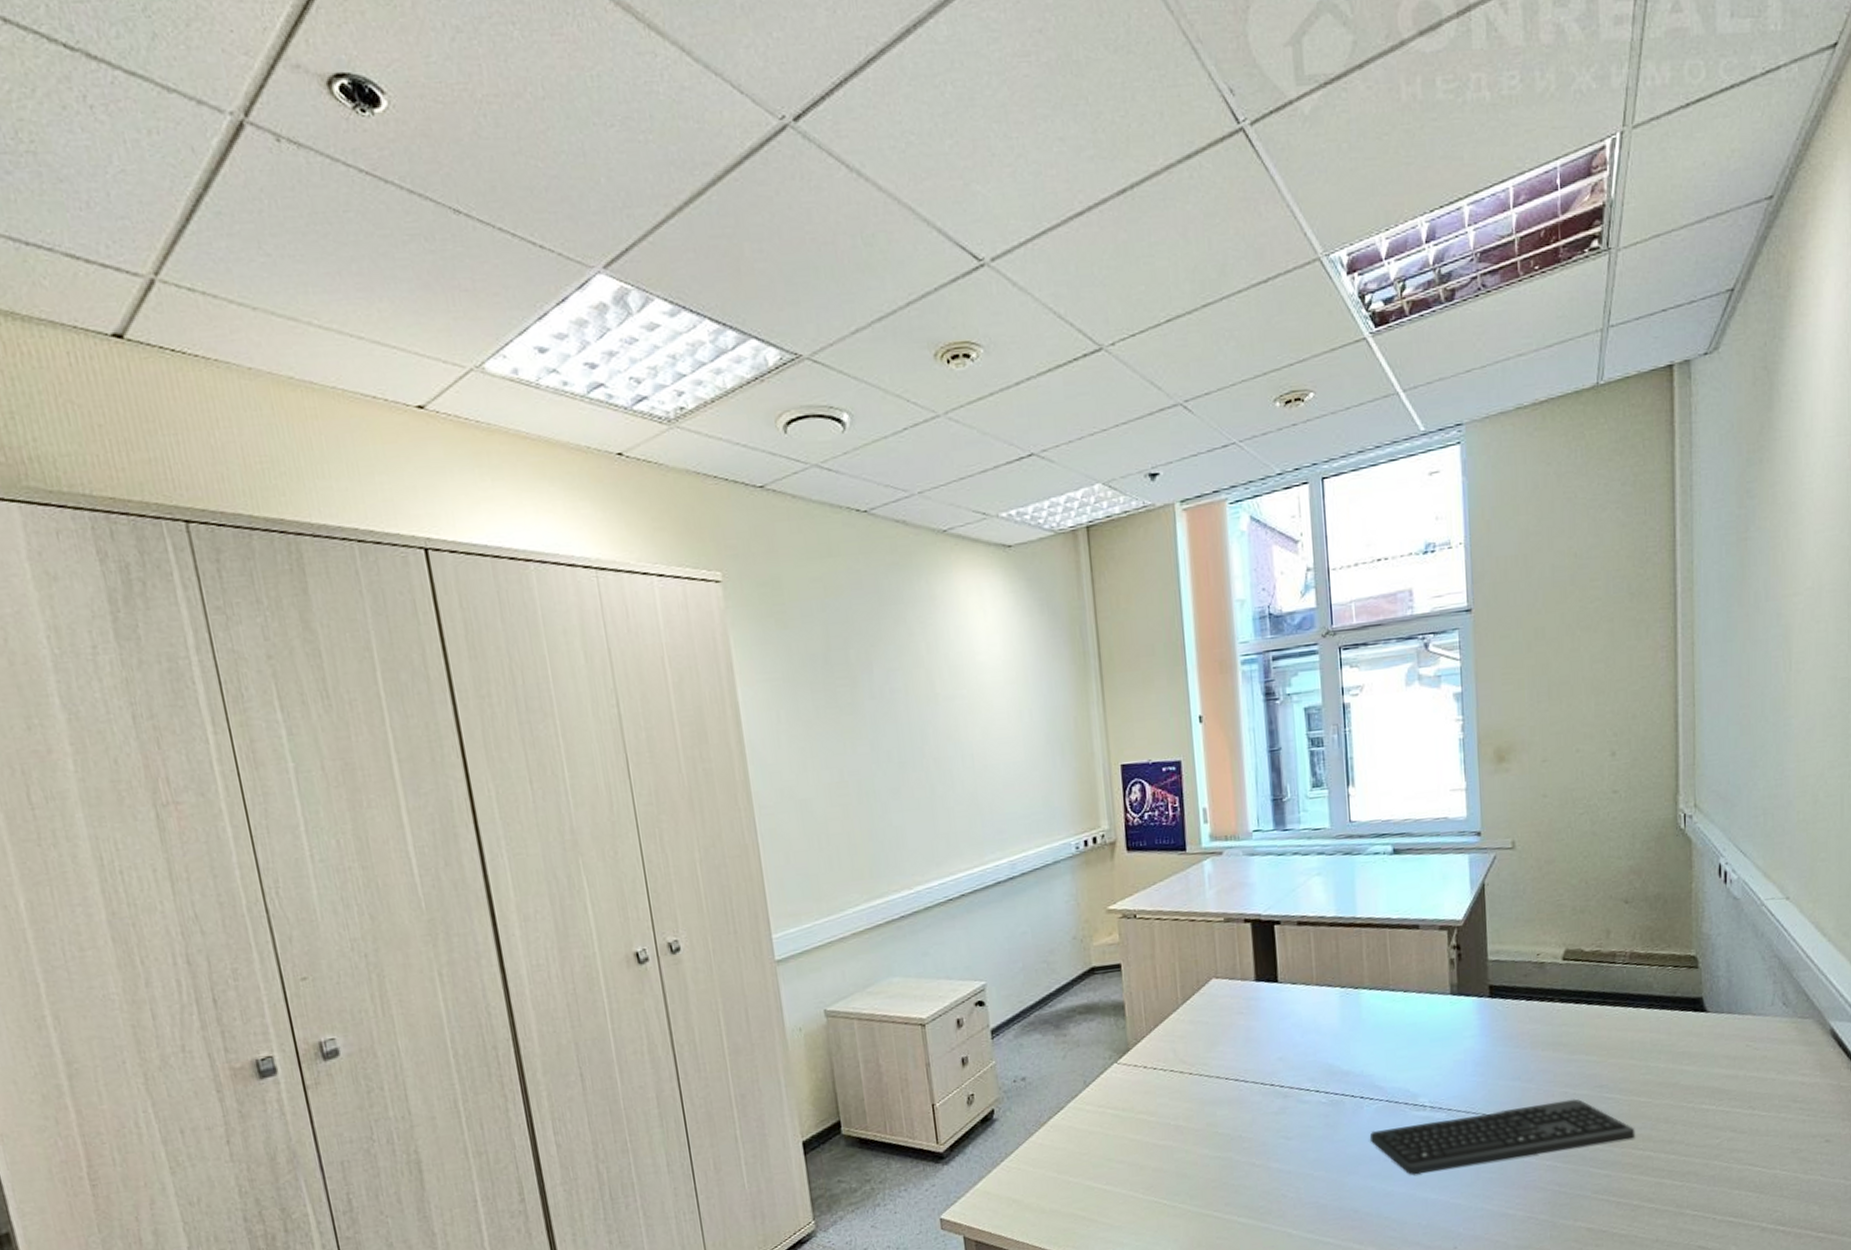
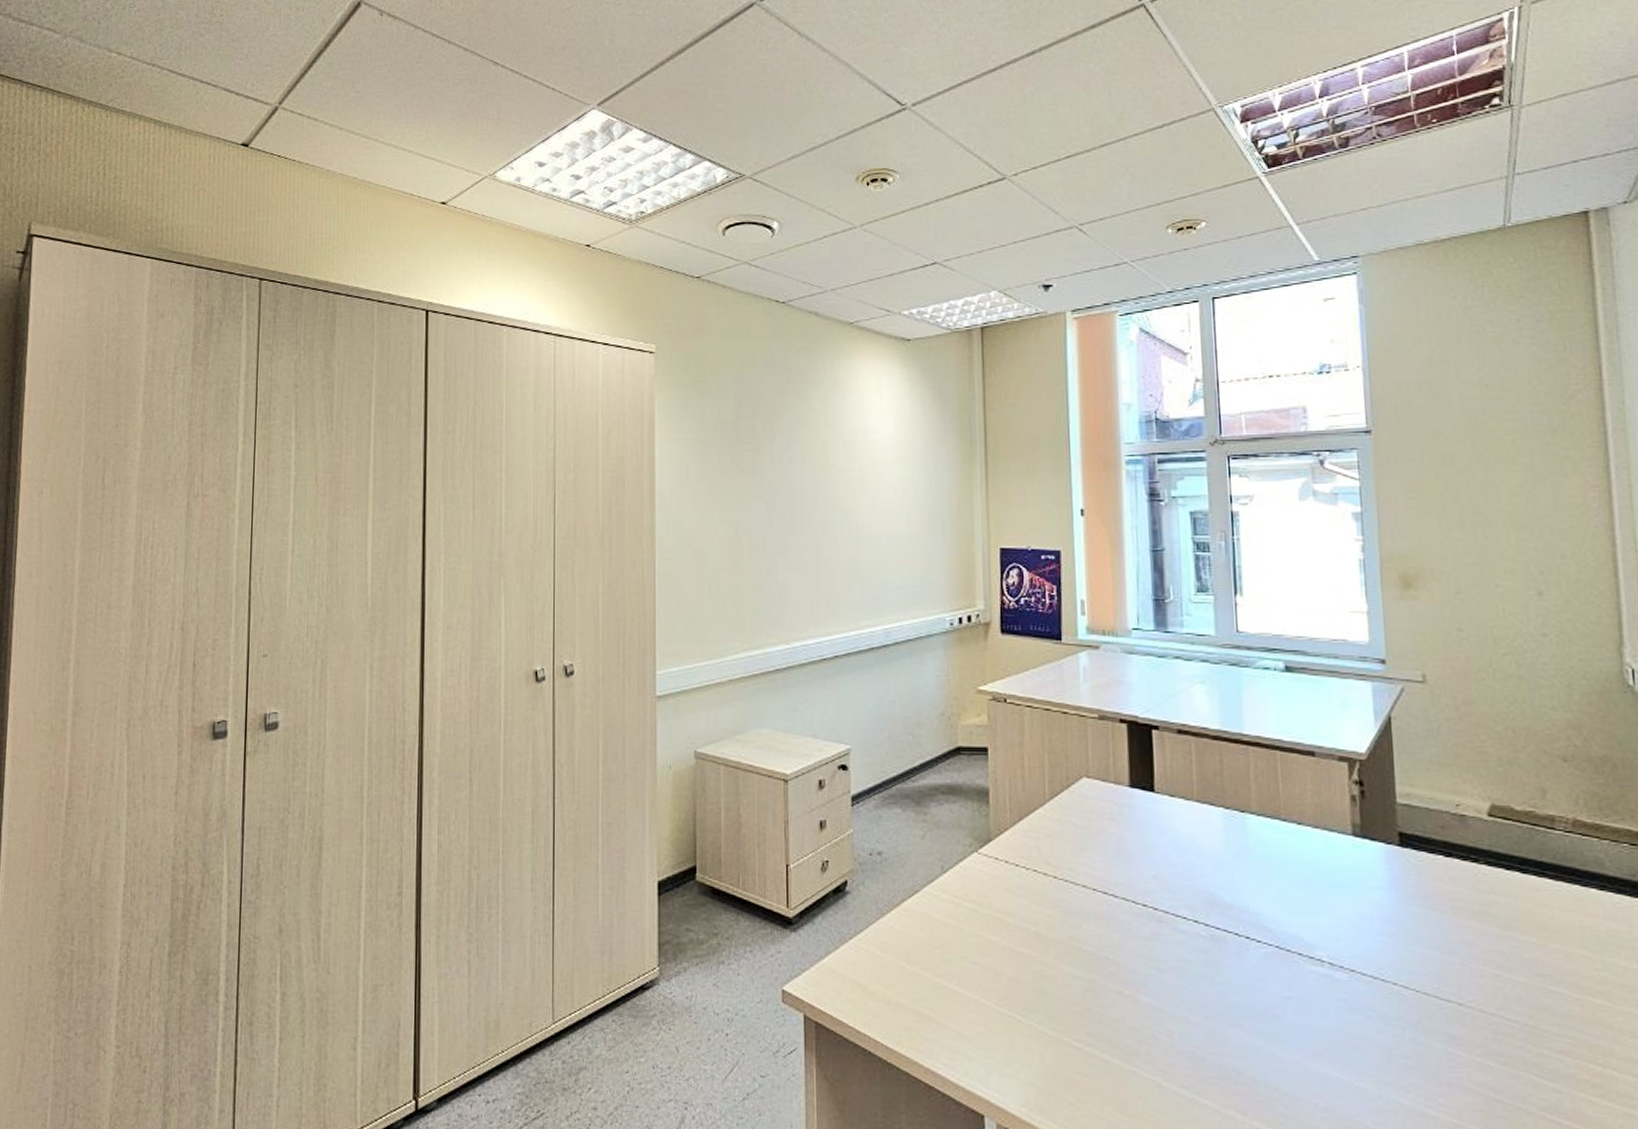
computer keyboard: present [1369,1099,1635,1175] -> none [1256,979,1592,1048]

